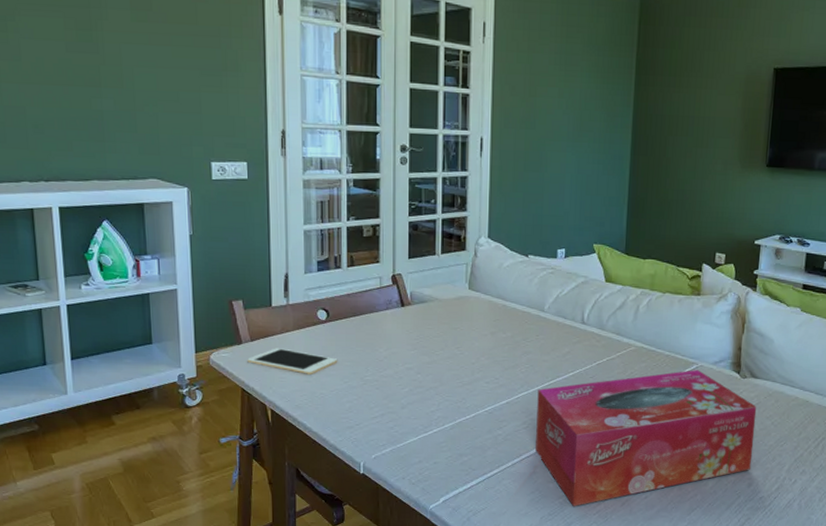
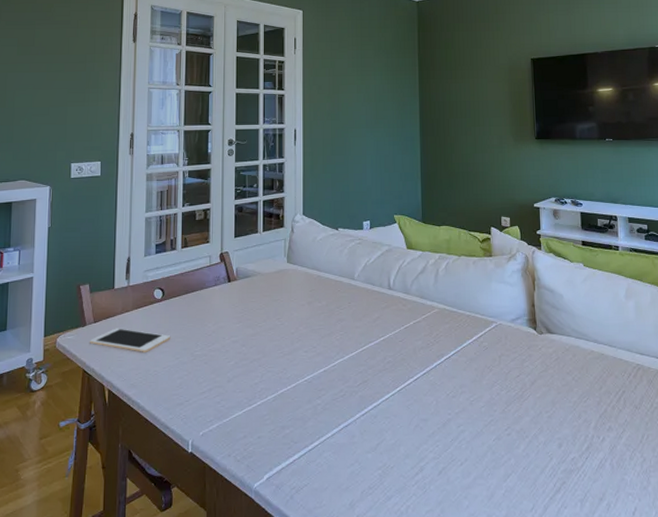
tissue box: present [535,370,757,506] -> none [352,328,560,478]

